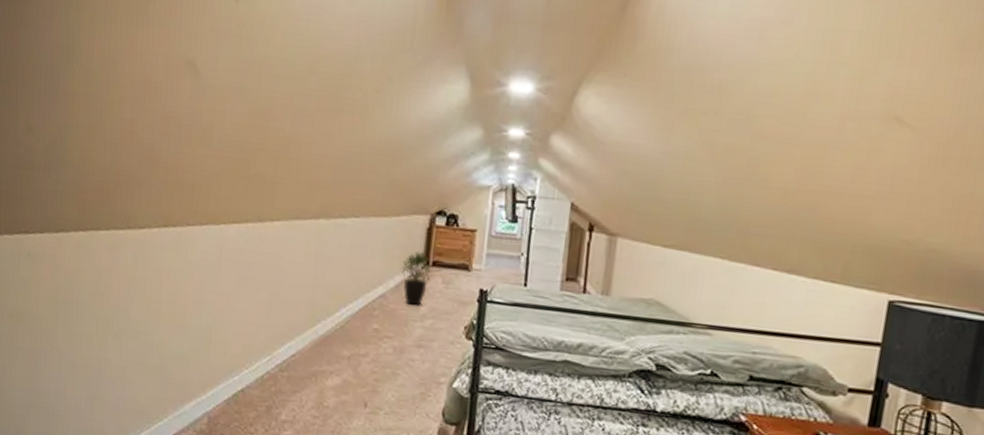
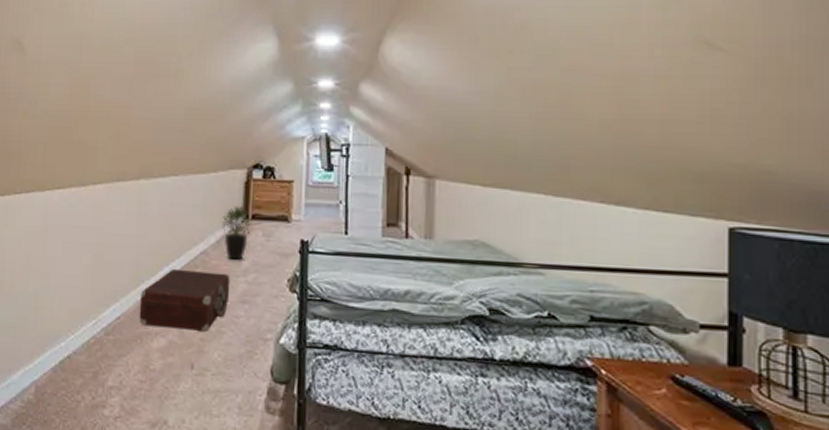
suitcase: none [314,310,408,373] -> present [139,268,231,332]

